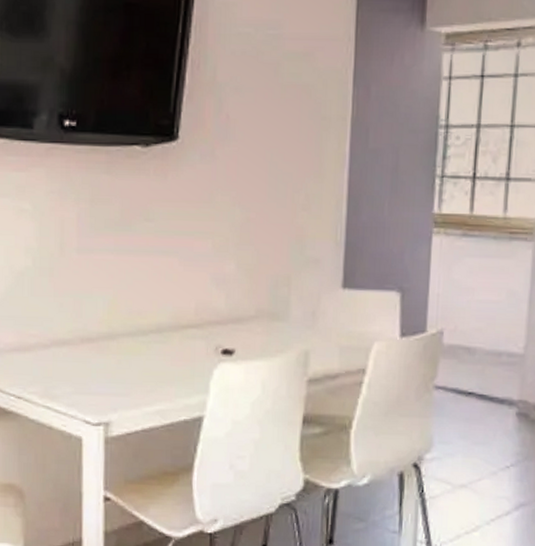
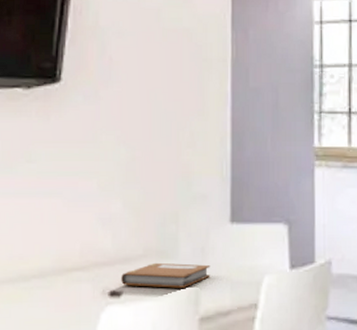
notebook: none [233,324,321,350] -> present [121,262,210,288]

